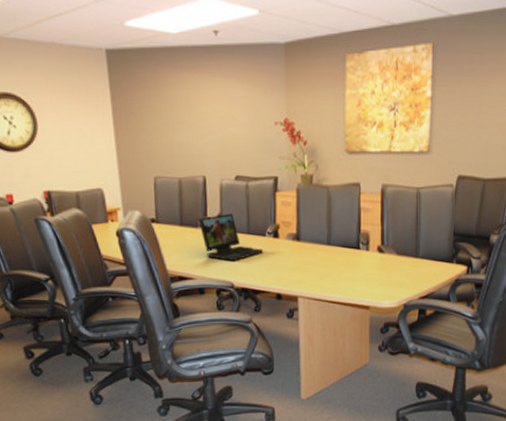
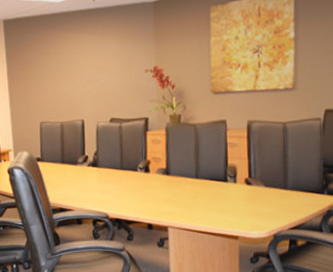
laptop: present [198,213,264,261] -> none [77,151,136,194]

